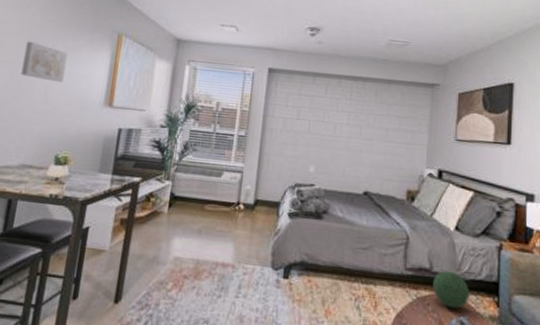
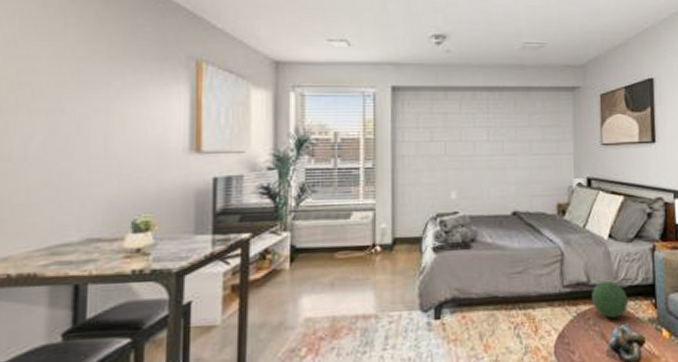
wall art: present [21,41,68,82] -> none [66,80,130,129]

